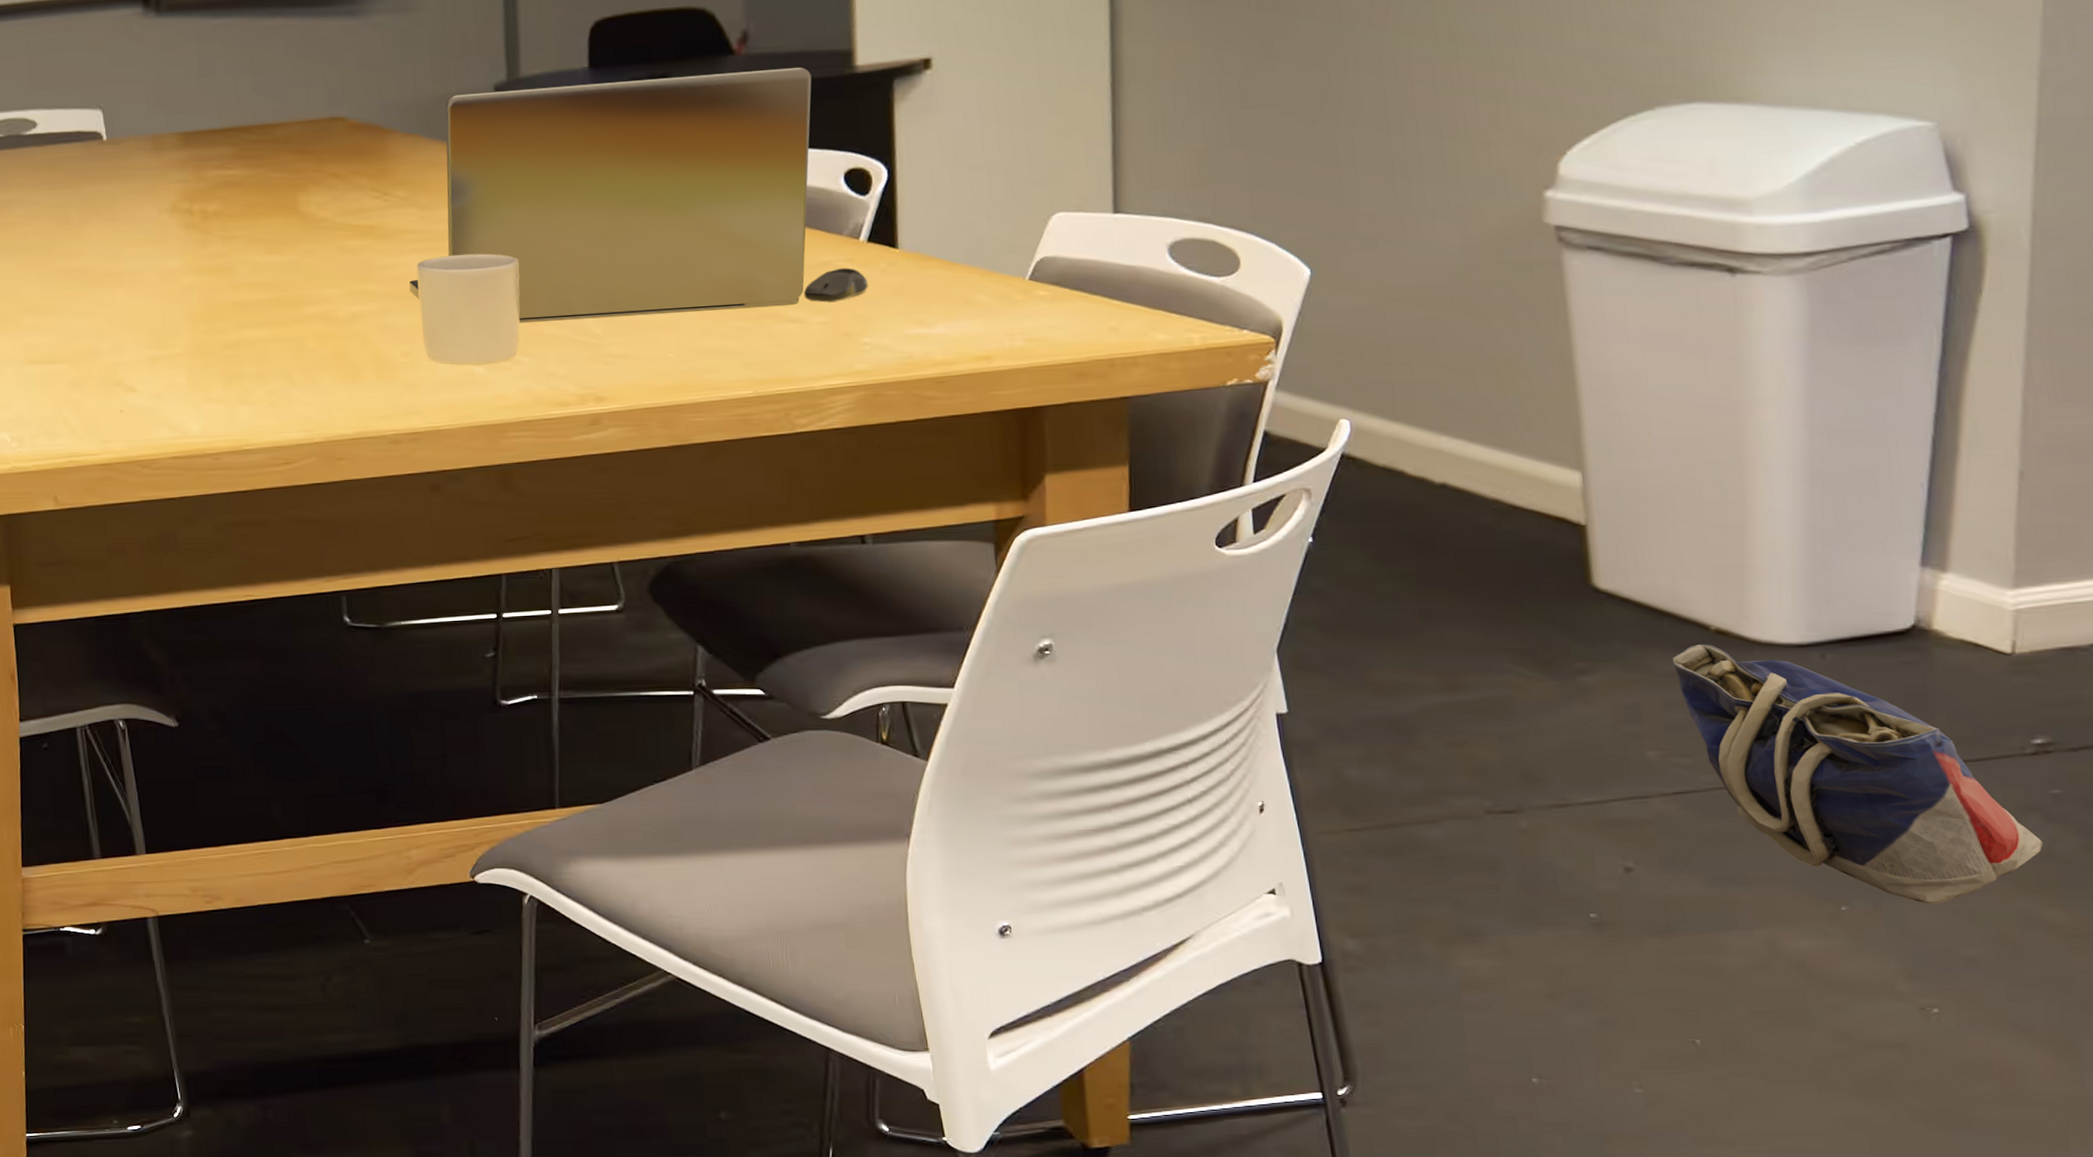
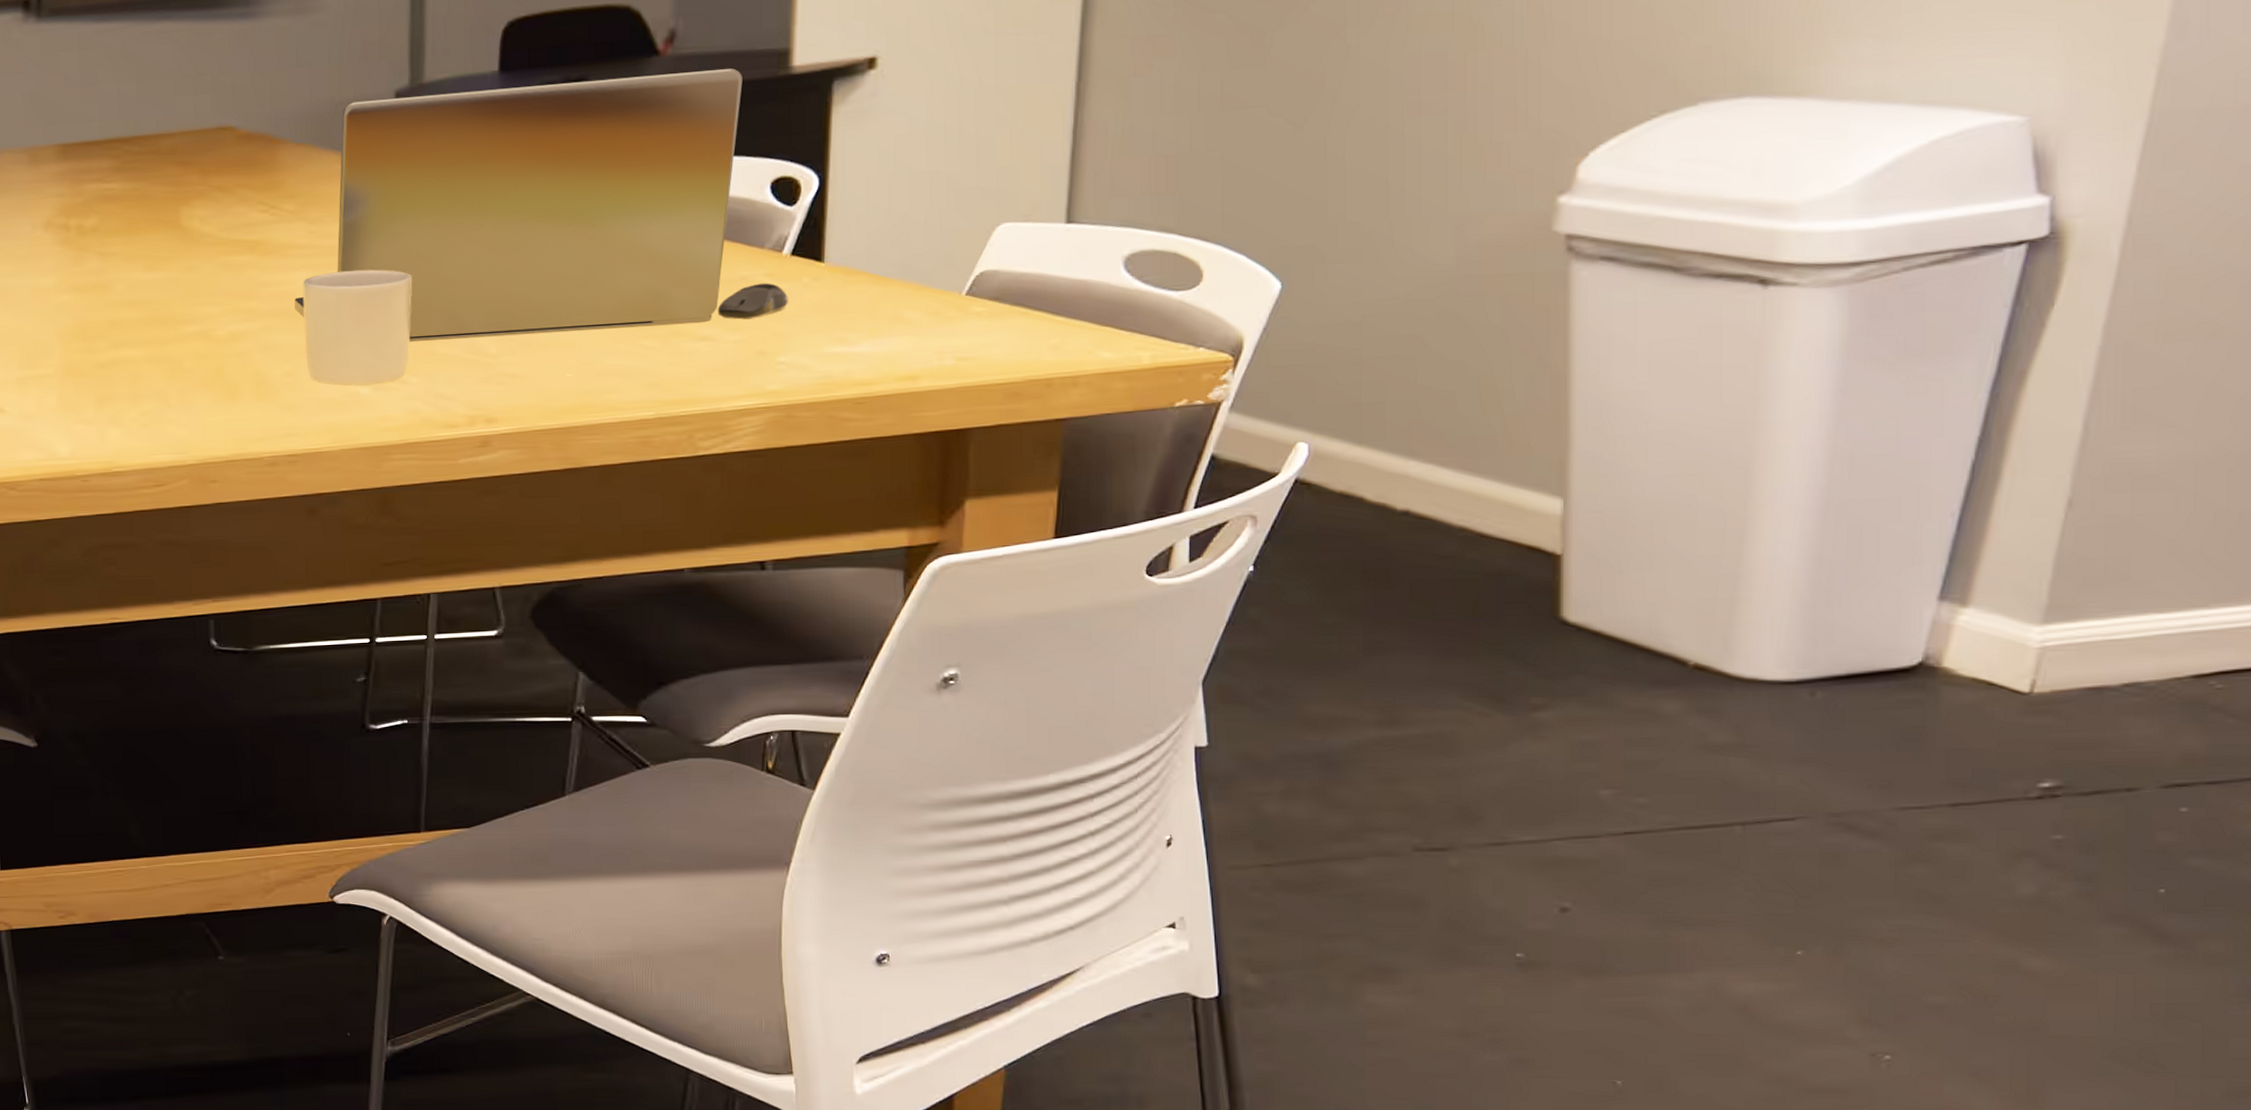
tote bag: present [1673,644,2044,904] -> none [1642,680,2036,950]

